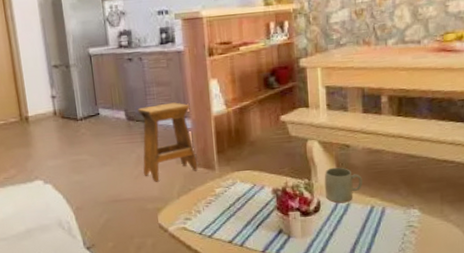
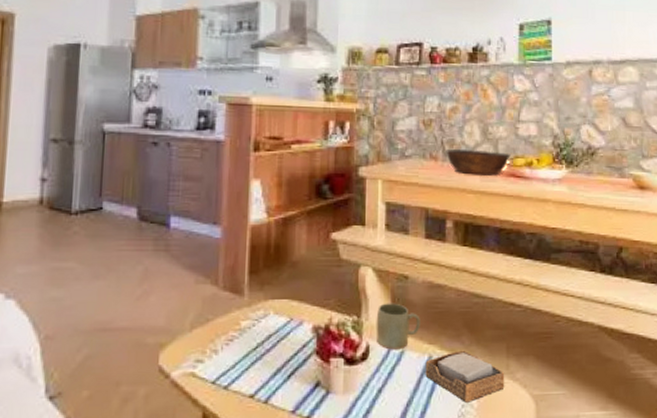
stool: present [137,102,198,182] -> none [149,203,223,307]
napkin holder: none [368,200,440,240] -> present [425,350,505,403]
bowl: none [378,30,441,55] -> present [445,149,511,177]

